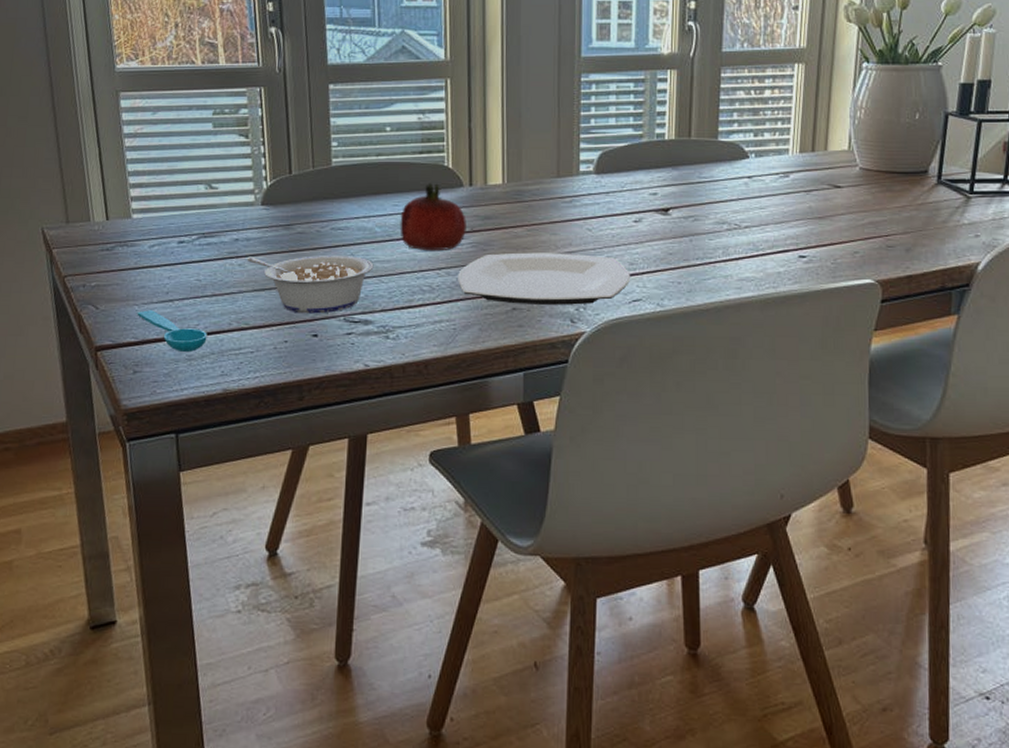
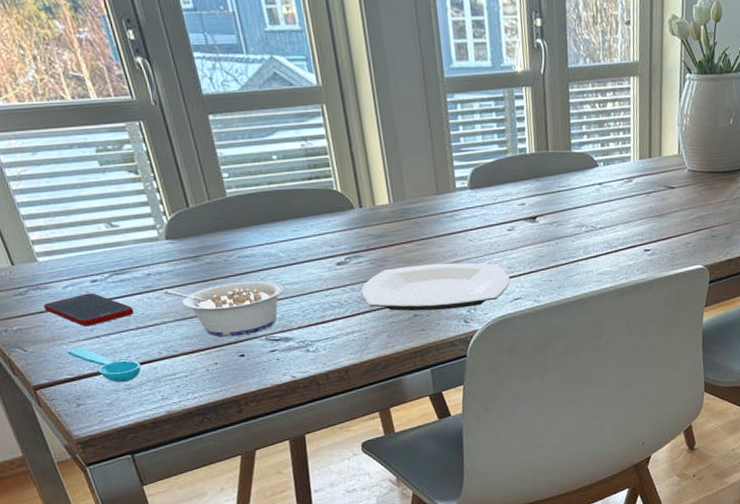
cell phone: none [126,254,214,289] -> present [43,293,135,327]
fruit: present [400,183,466,251] -> none [300,207,363,271]

